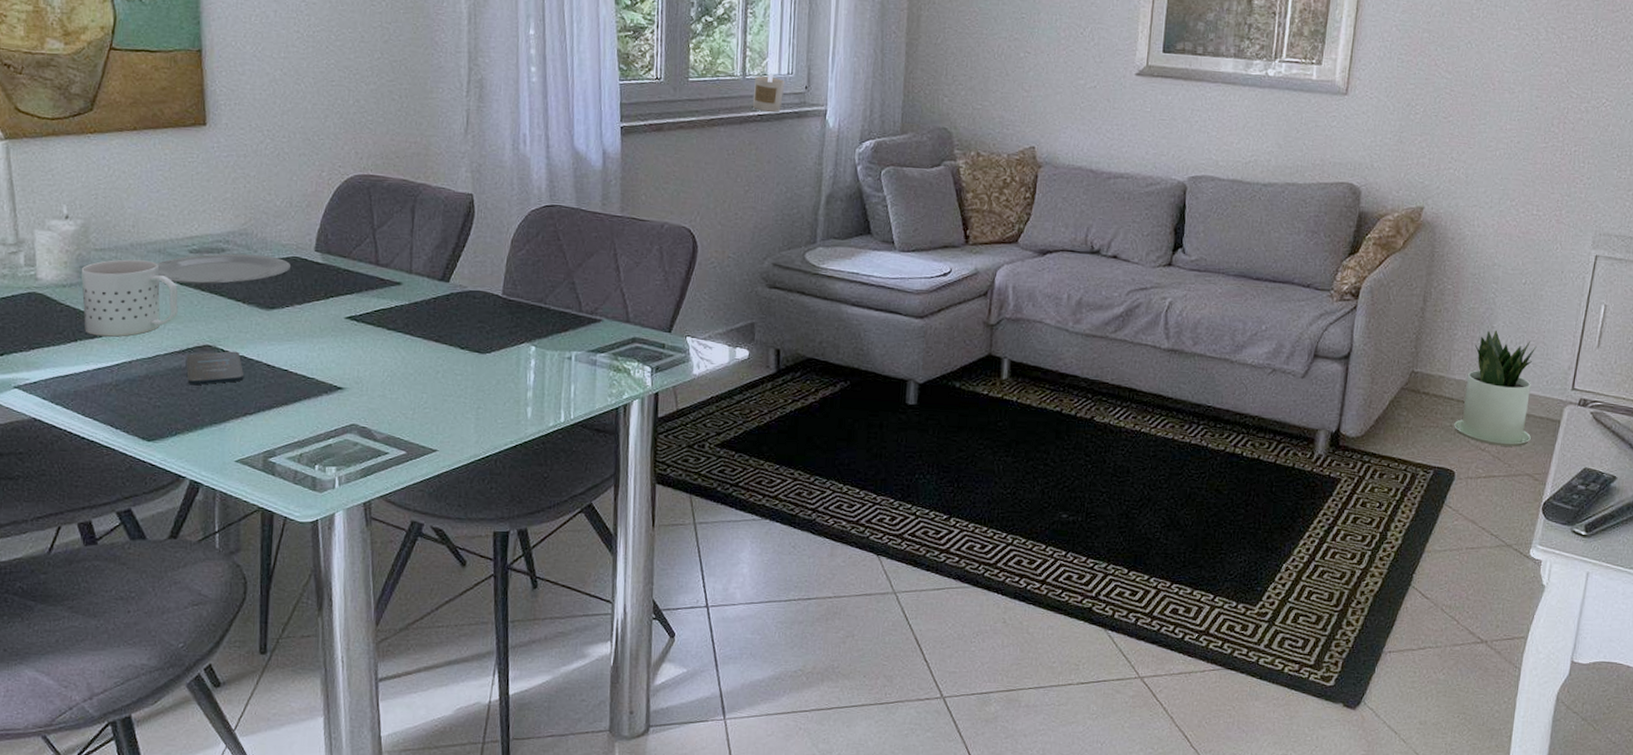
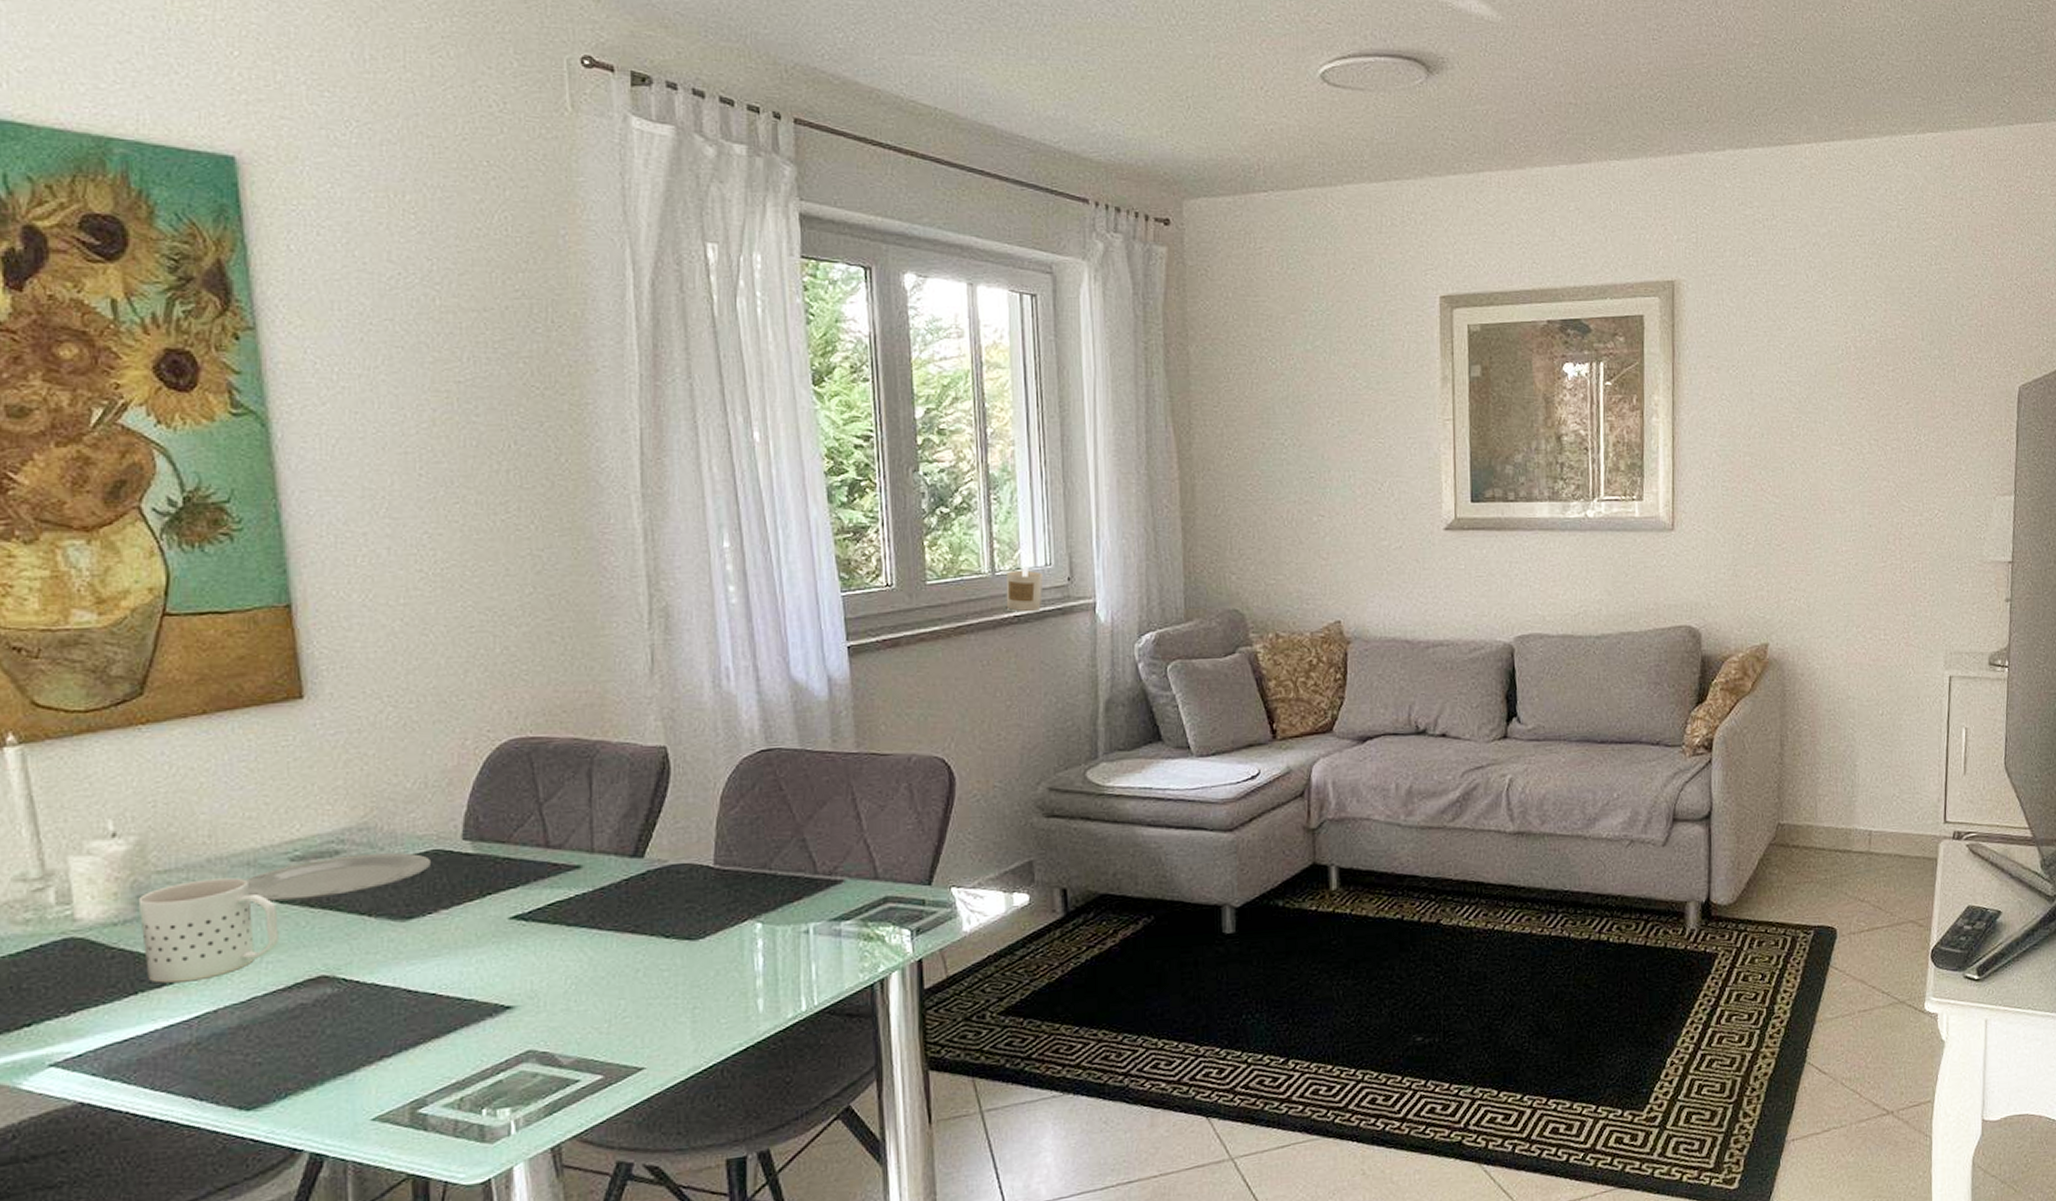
smartphone: present [186,351,245,386] -> none [294,978,377,1030]
planter: present [1454,330,1537,447] -> none [1829,768,1910,894]

